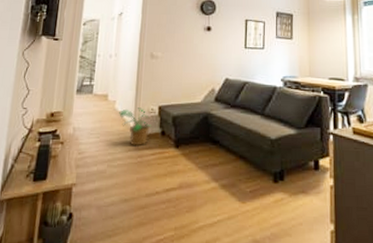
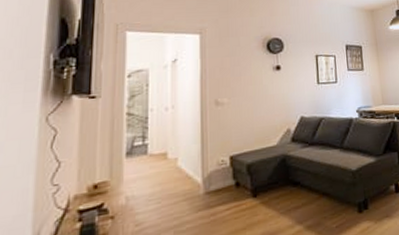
potted plant: present [118,107,152,145] -> none [181,161,225,204]

